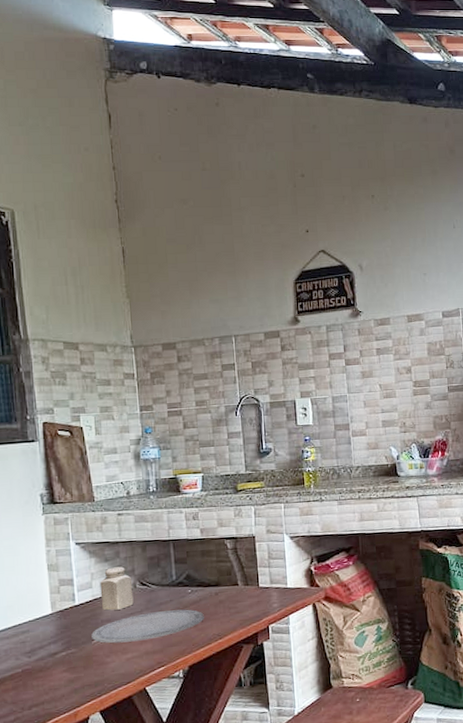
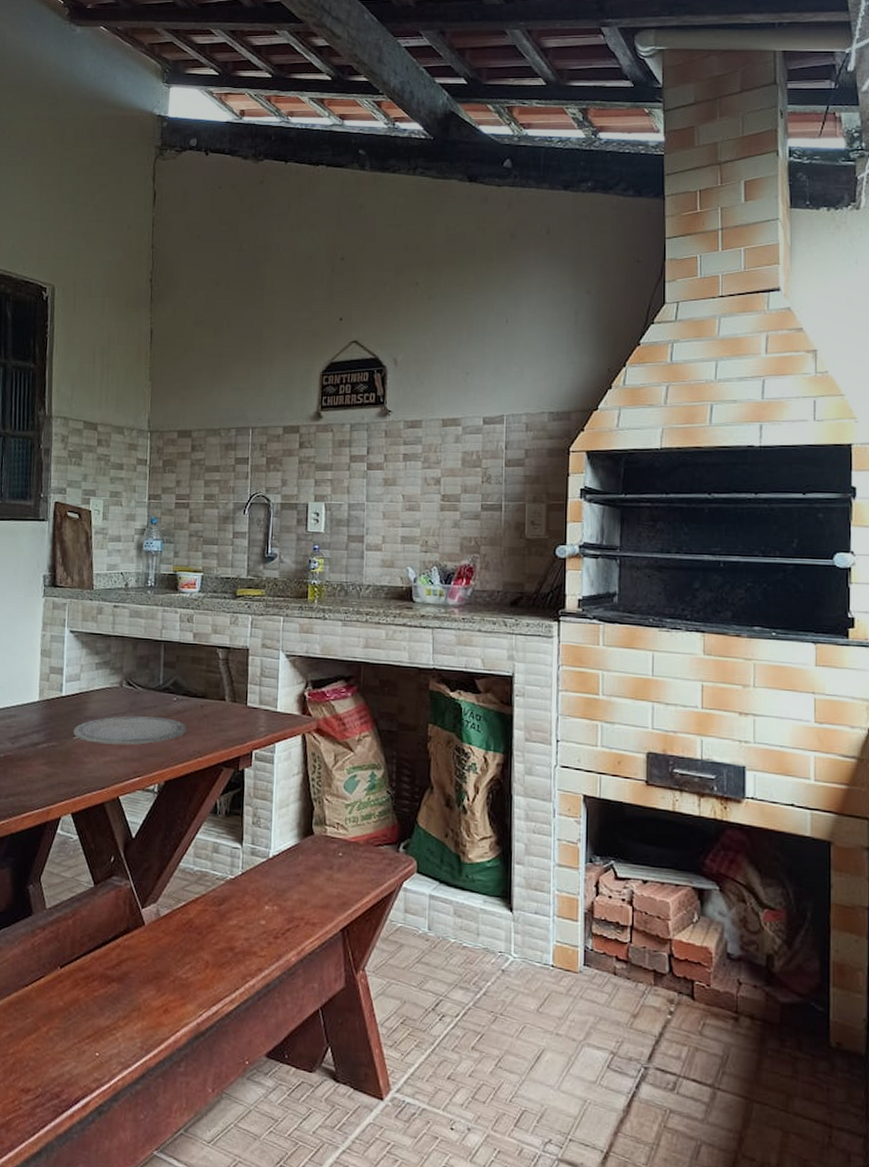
salt shaker: present [100,566,134,611] -> none [87,661,120,708]

